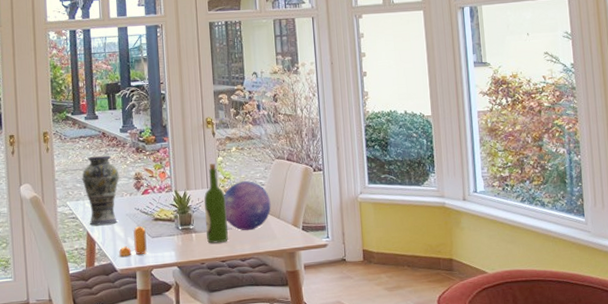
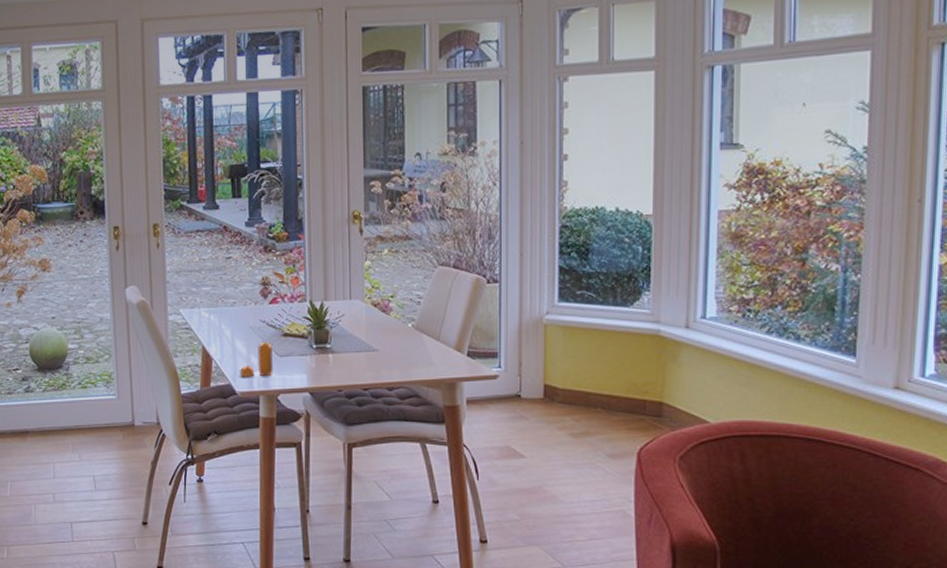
vase: present [82,155,120,225] -> none [198,253,244,339]
wine bottle: present [204,163,228,244] -> none [346,269,373,367]
decorative ball: present [224,181,271,231] -> none [370,292,429,354]

